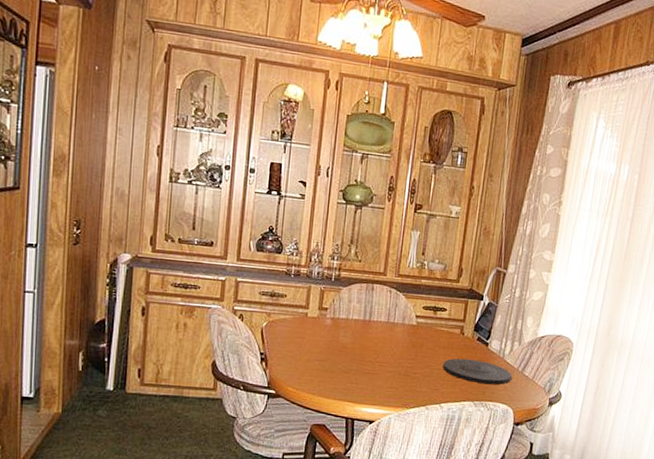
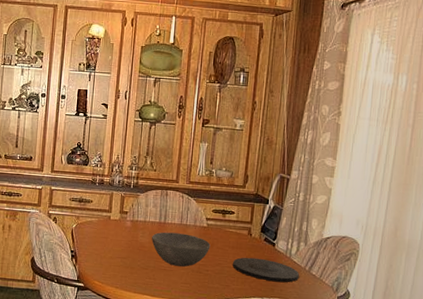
bowl: none [354,331,420,370] -> present [152,232,211,267]

